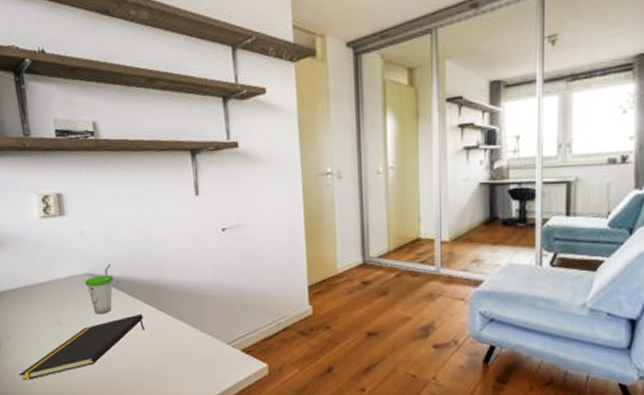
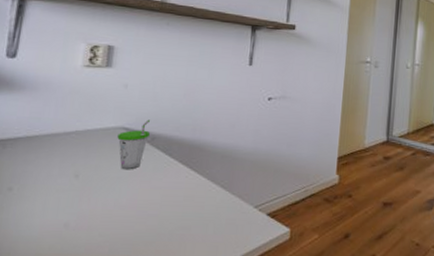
notepad: present [18,313,144,380] -> none [10,172,173,238]

